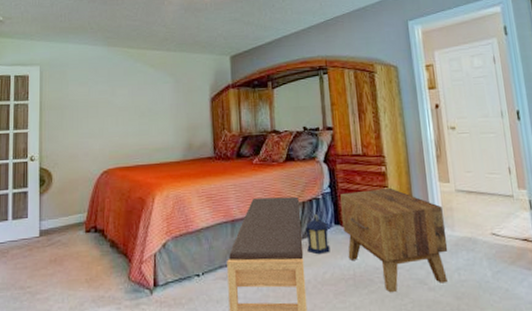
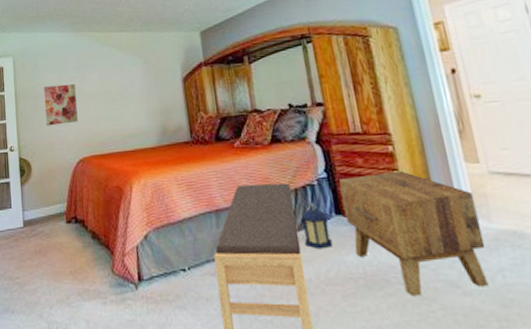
wall art: none [71,96,105,137] -> present [43,83,78,126]

